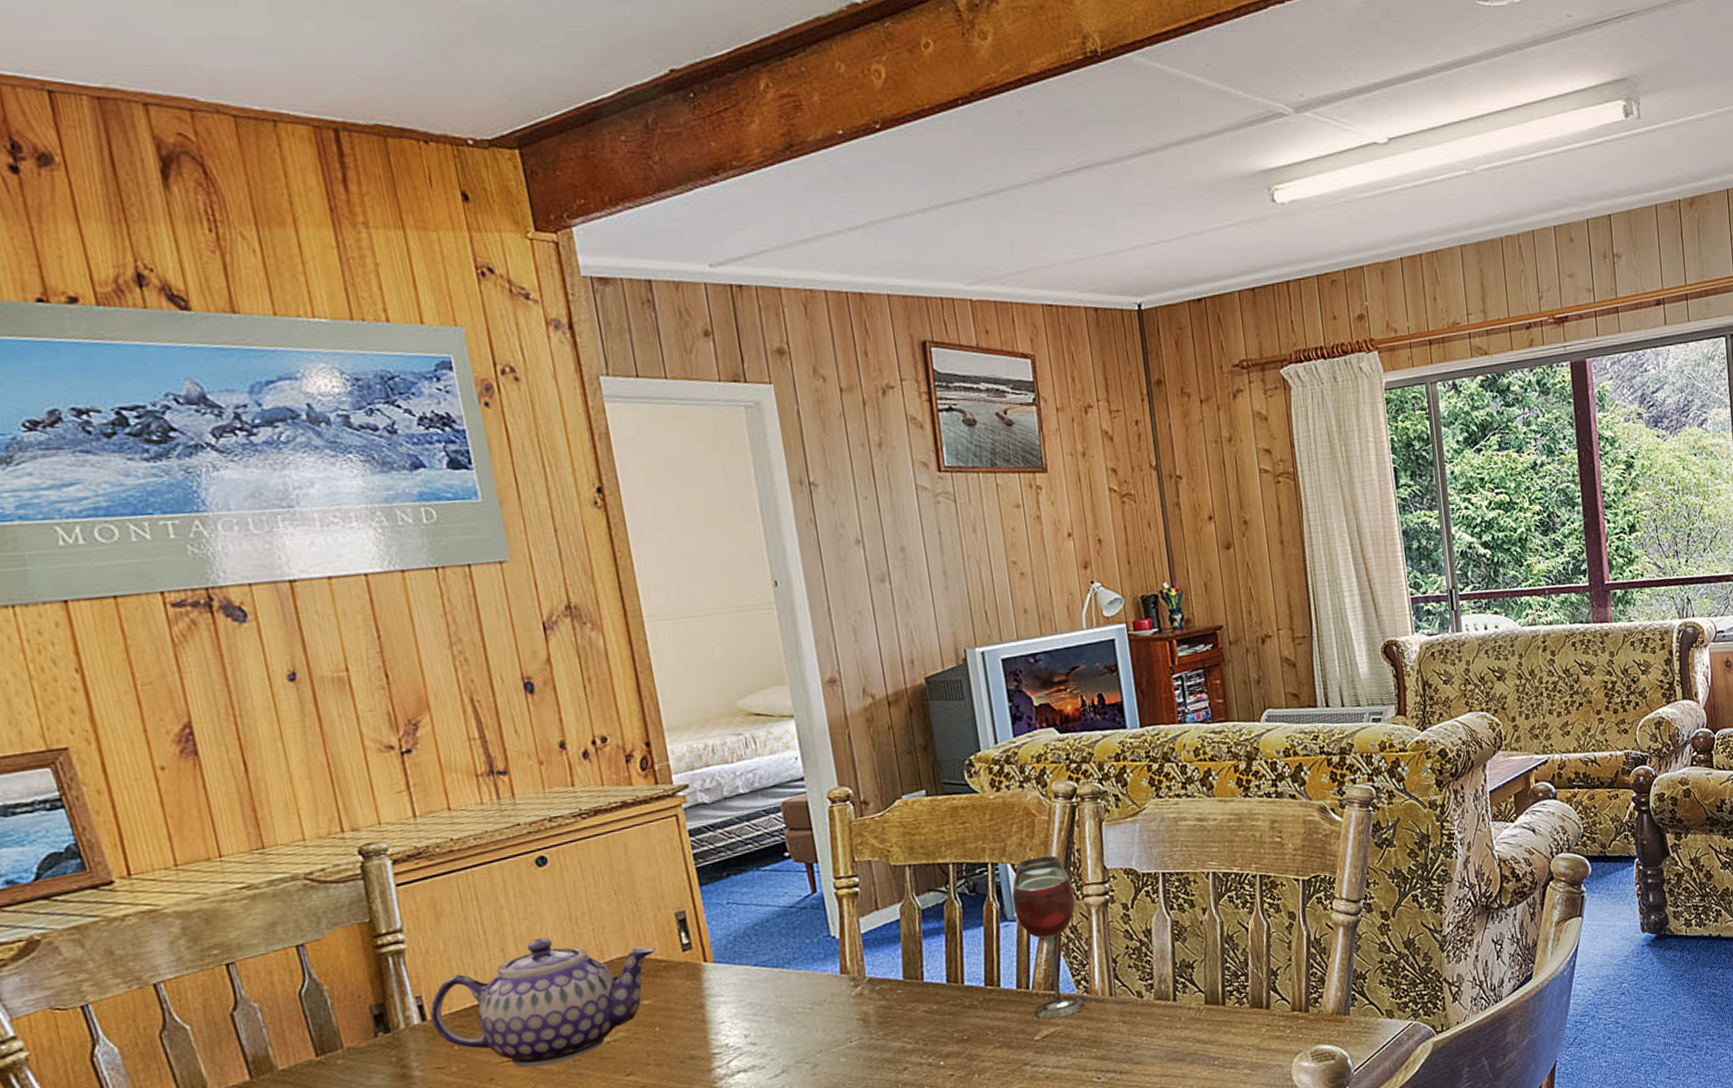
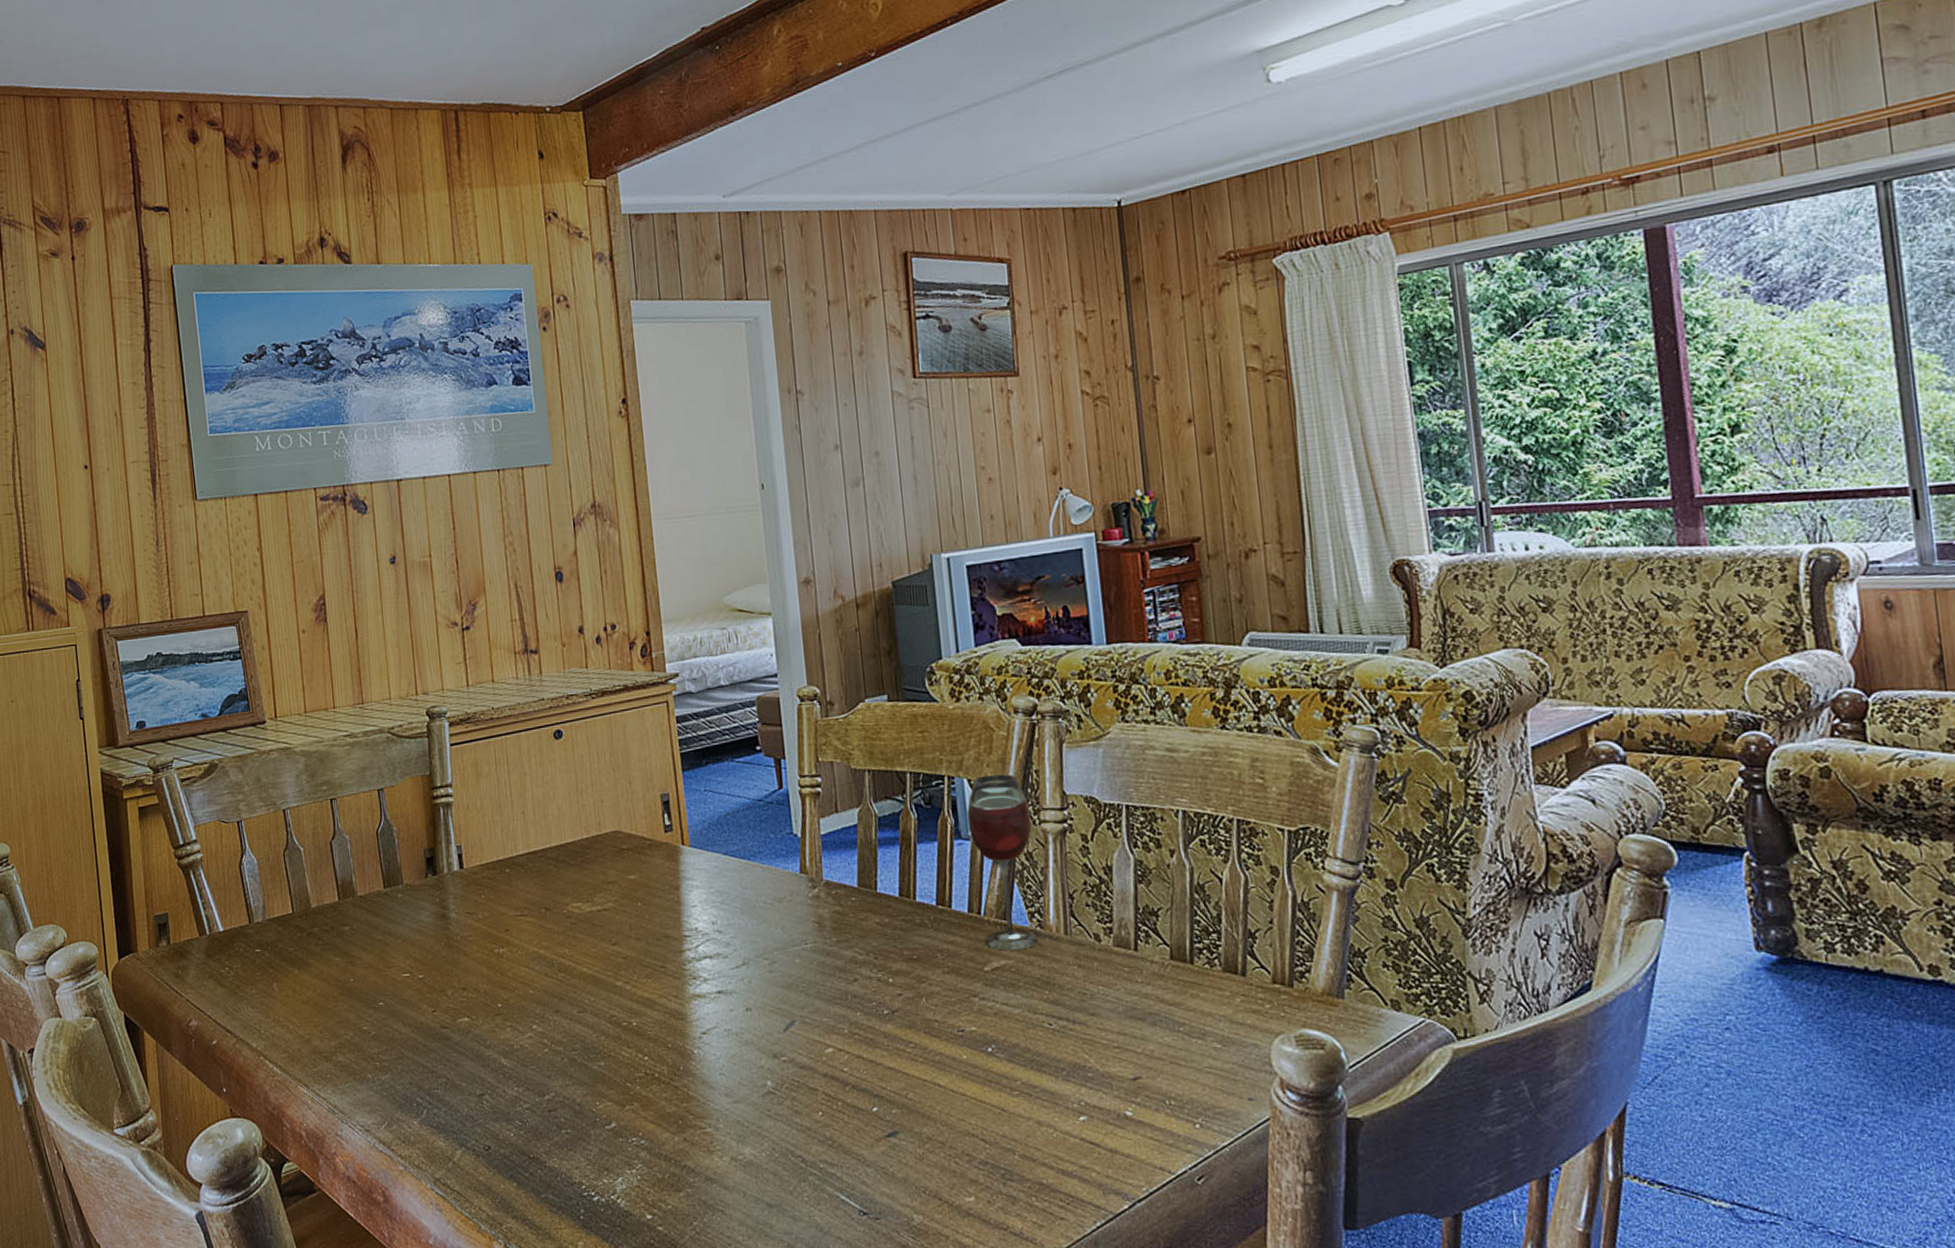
teapot: present [430,937,656,1068] -> none [466,805,643,925]

